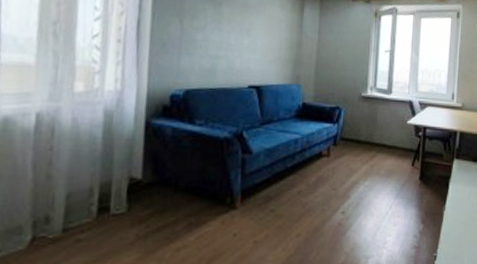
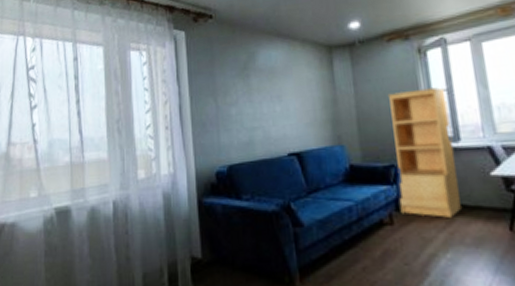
bookcase: none [337,46,389,153] -> present [387,87,461,218]

